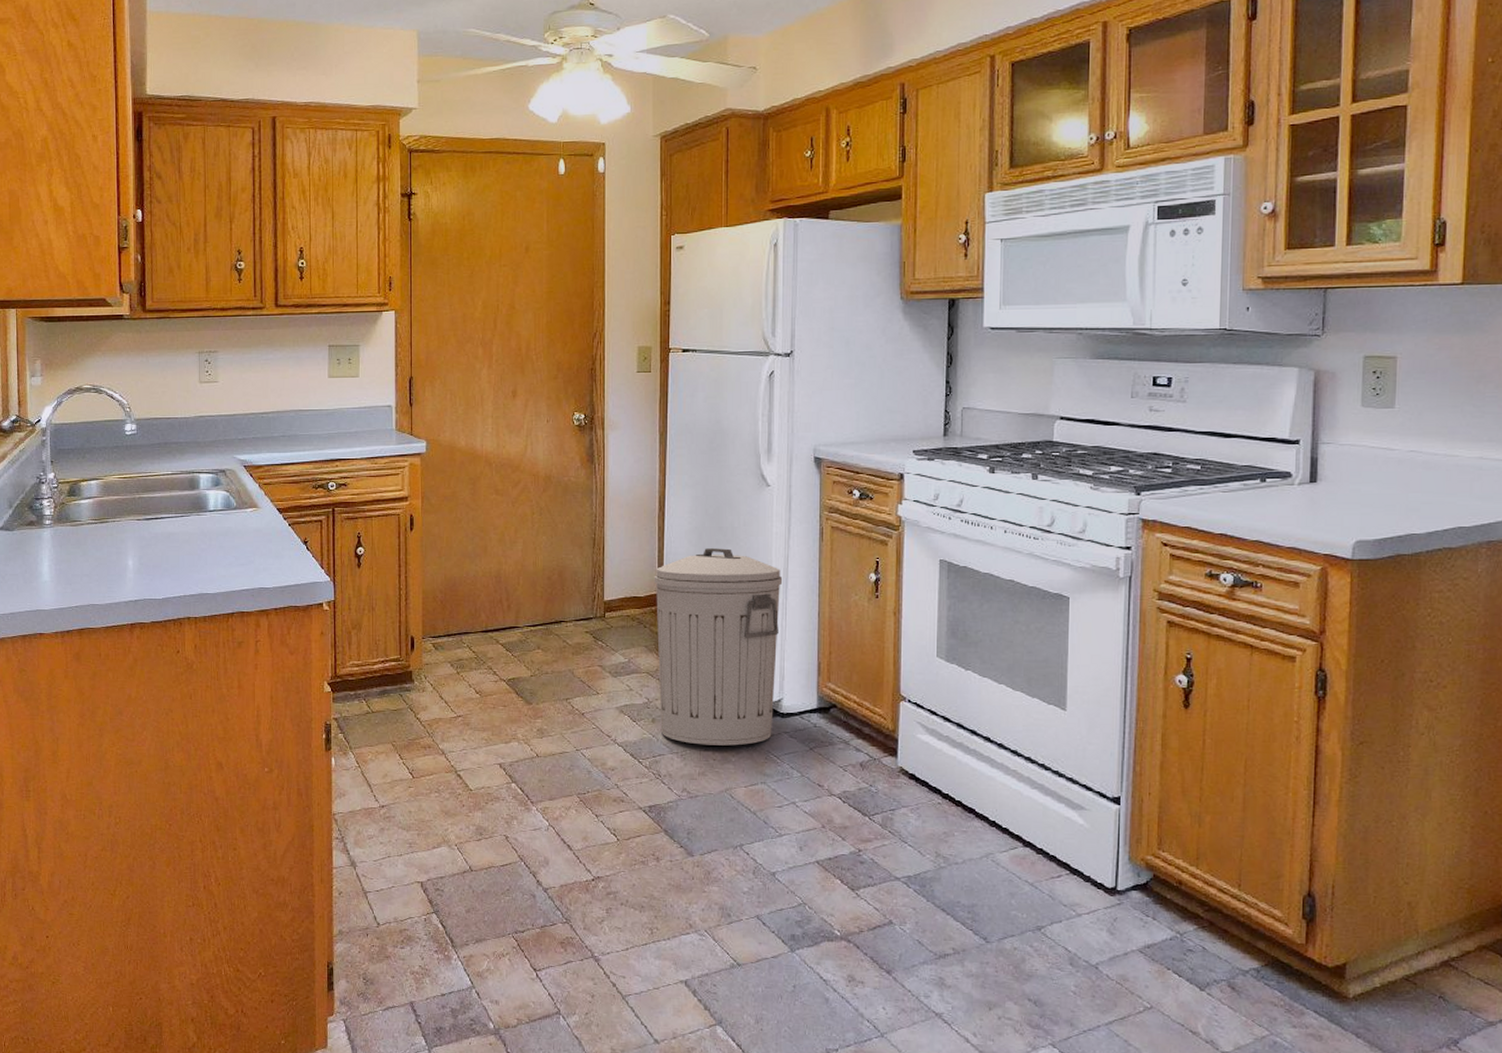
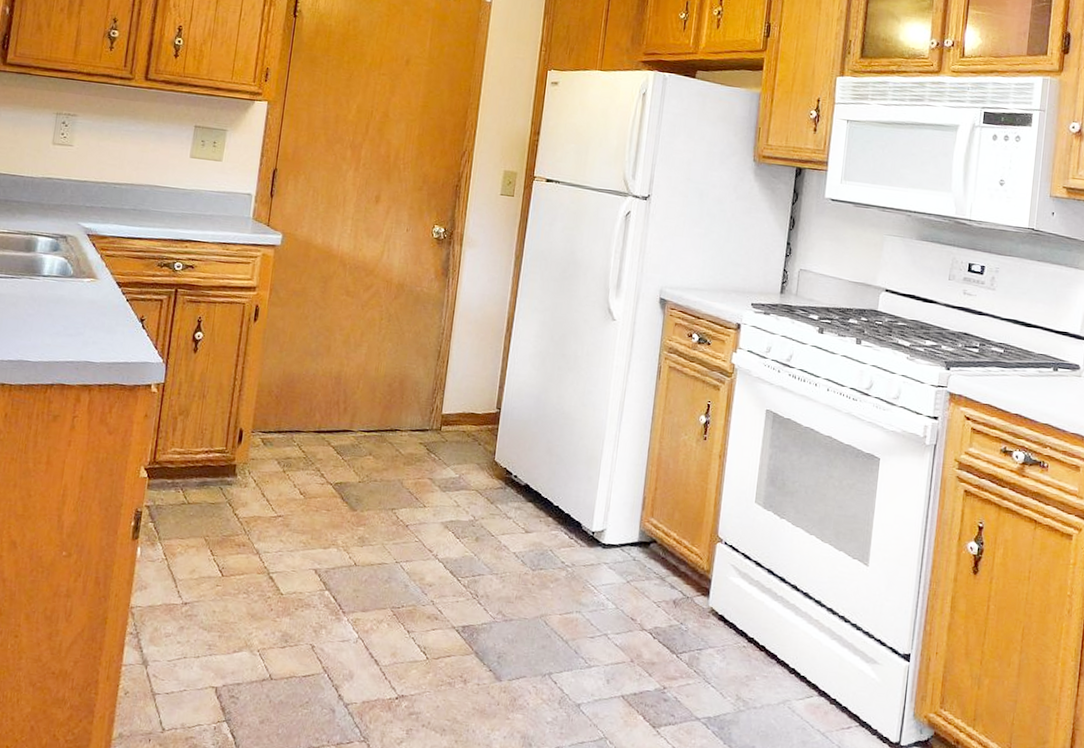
trash can: present [654,548,783,746] -> none [483,373,618,572]

